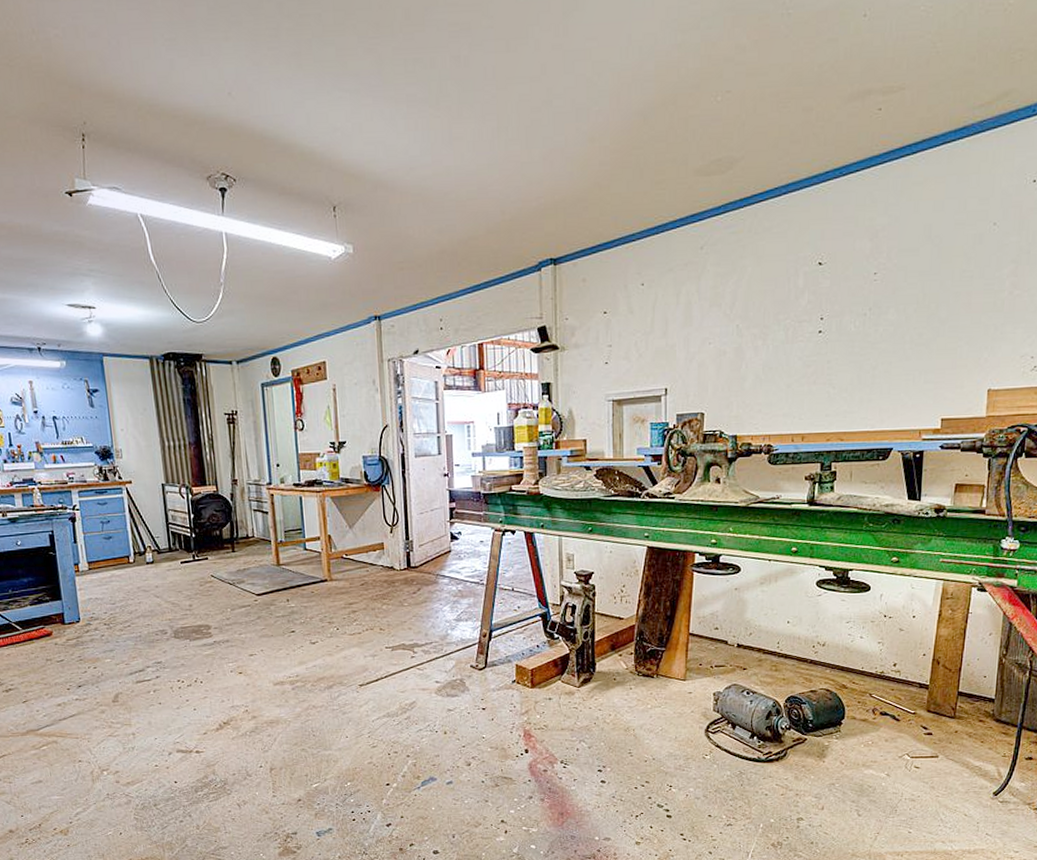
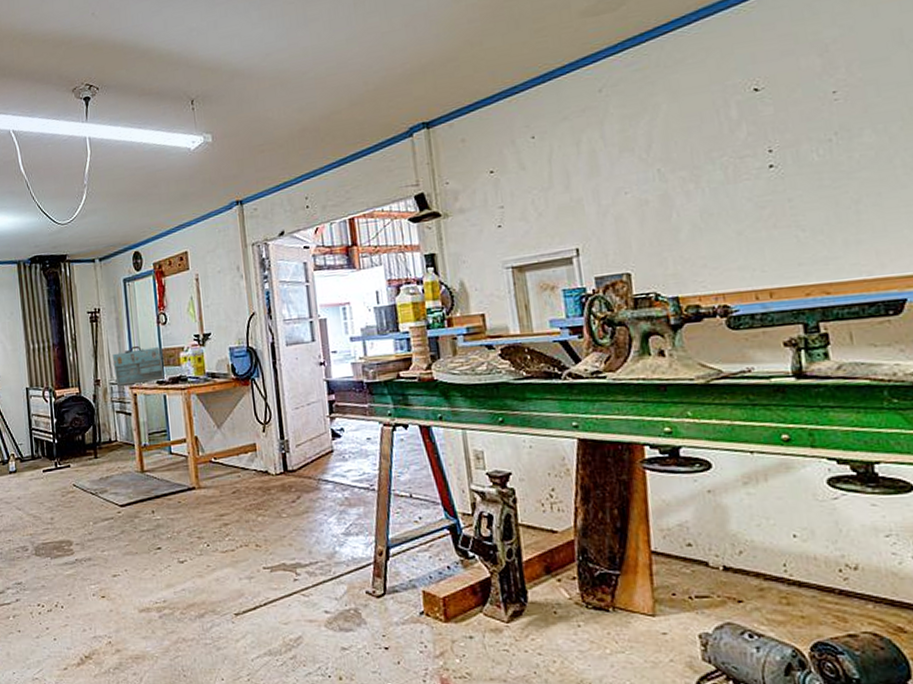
toolbox: none [250,449,301,487] -> present [112,345,165,387]

